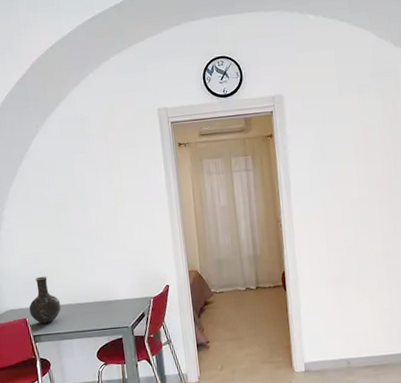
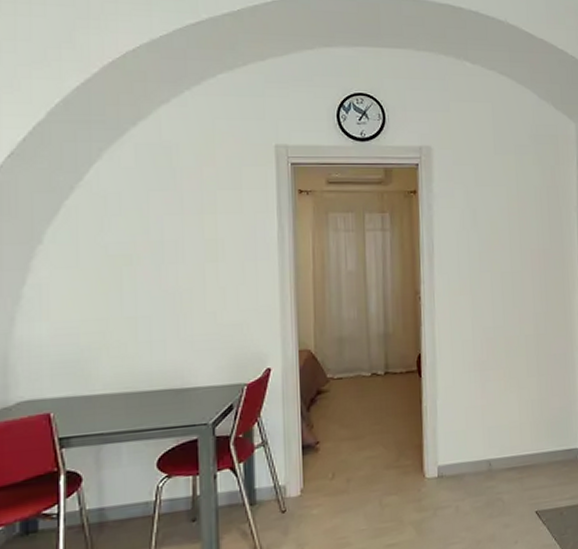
vase: present [29,276,61,324] -> none [56,353,109,421]

